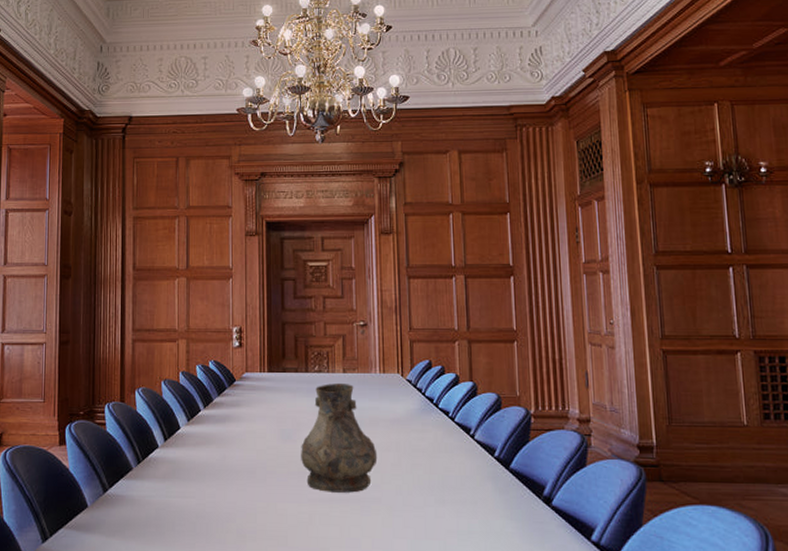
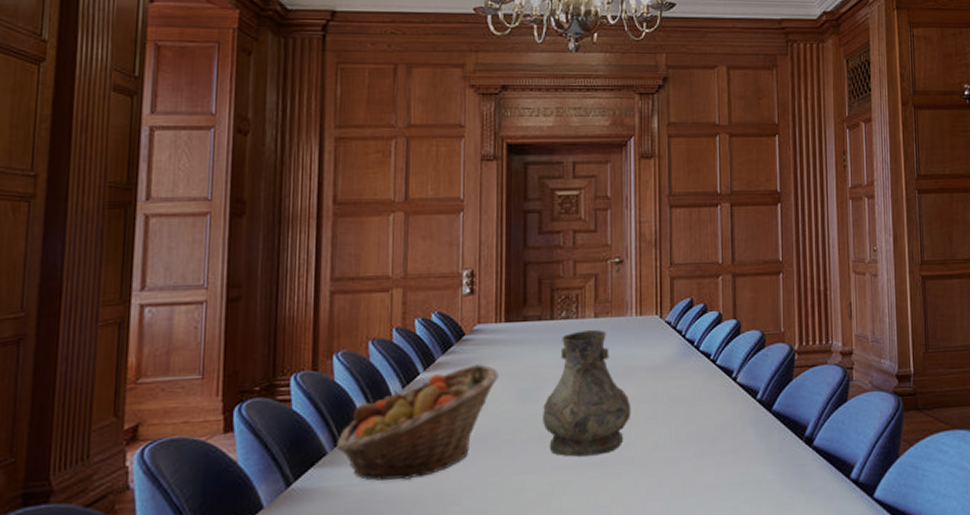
fruit basket: none [138,406,264,497] -> present [335,364,499,481]

